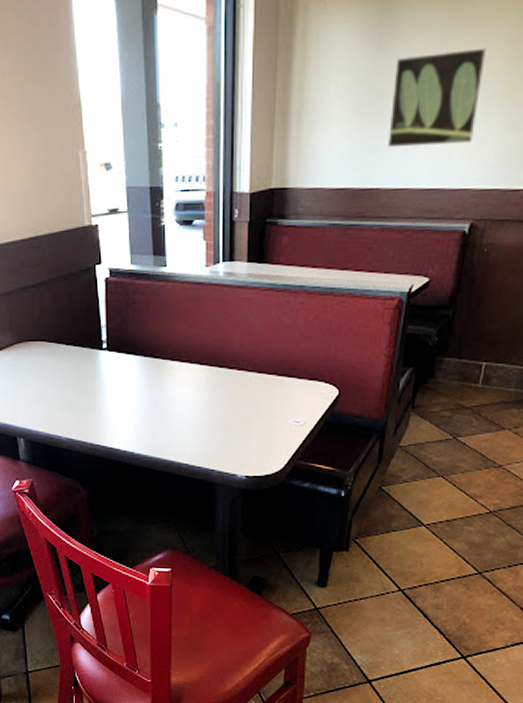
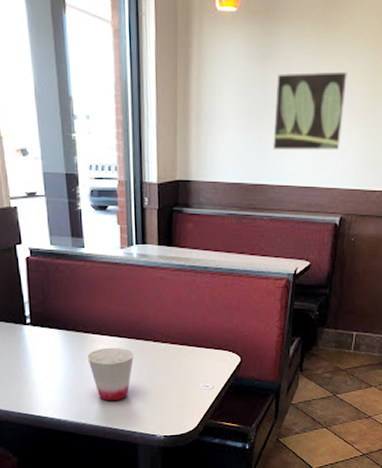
cup: none [165,375,215,435] -> present [87,347,134,402]

